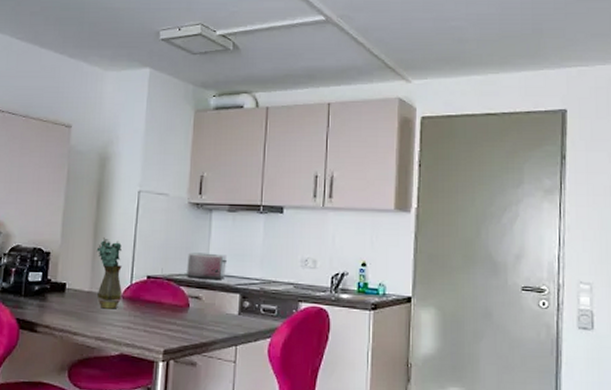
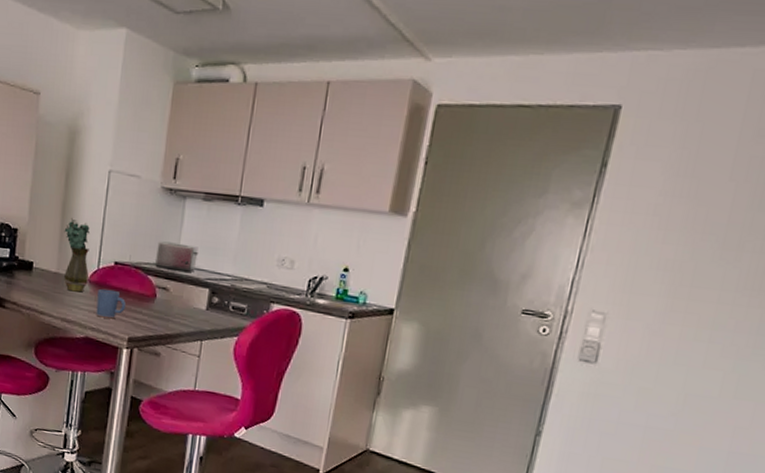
mug: none [130,303,161,333] -> present [96,288,127,319]

